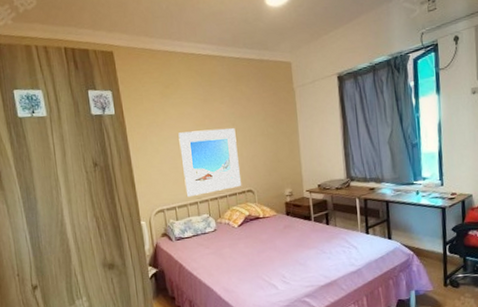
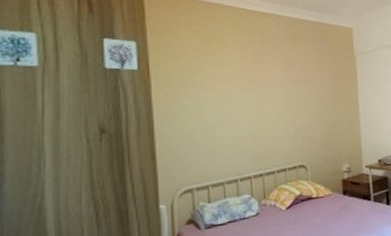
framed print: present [178,128,242,198] -> none [219,93,293,174]

